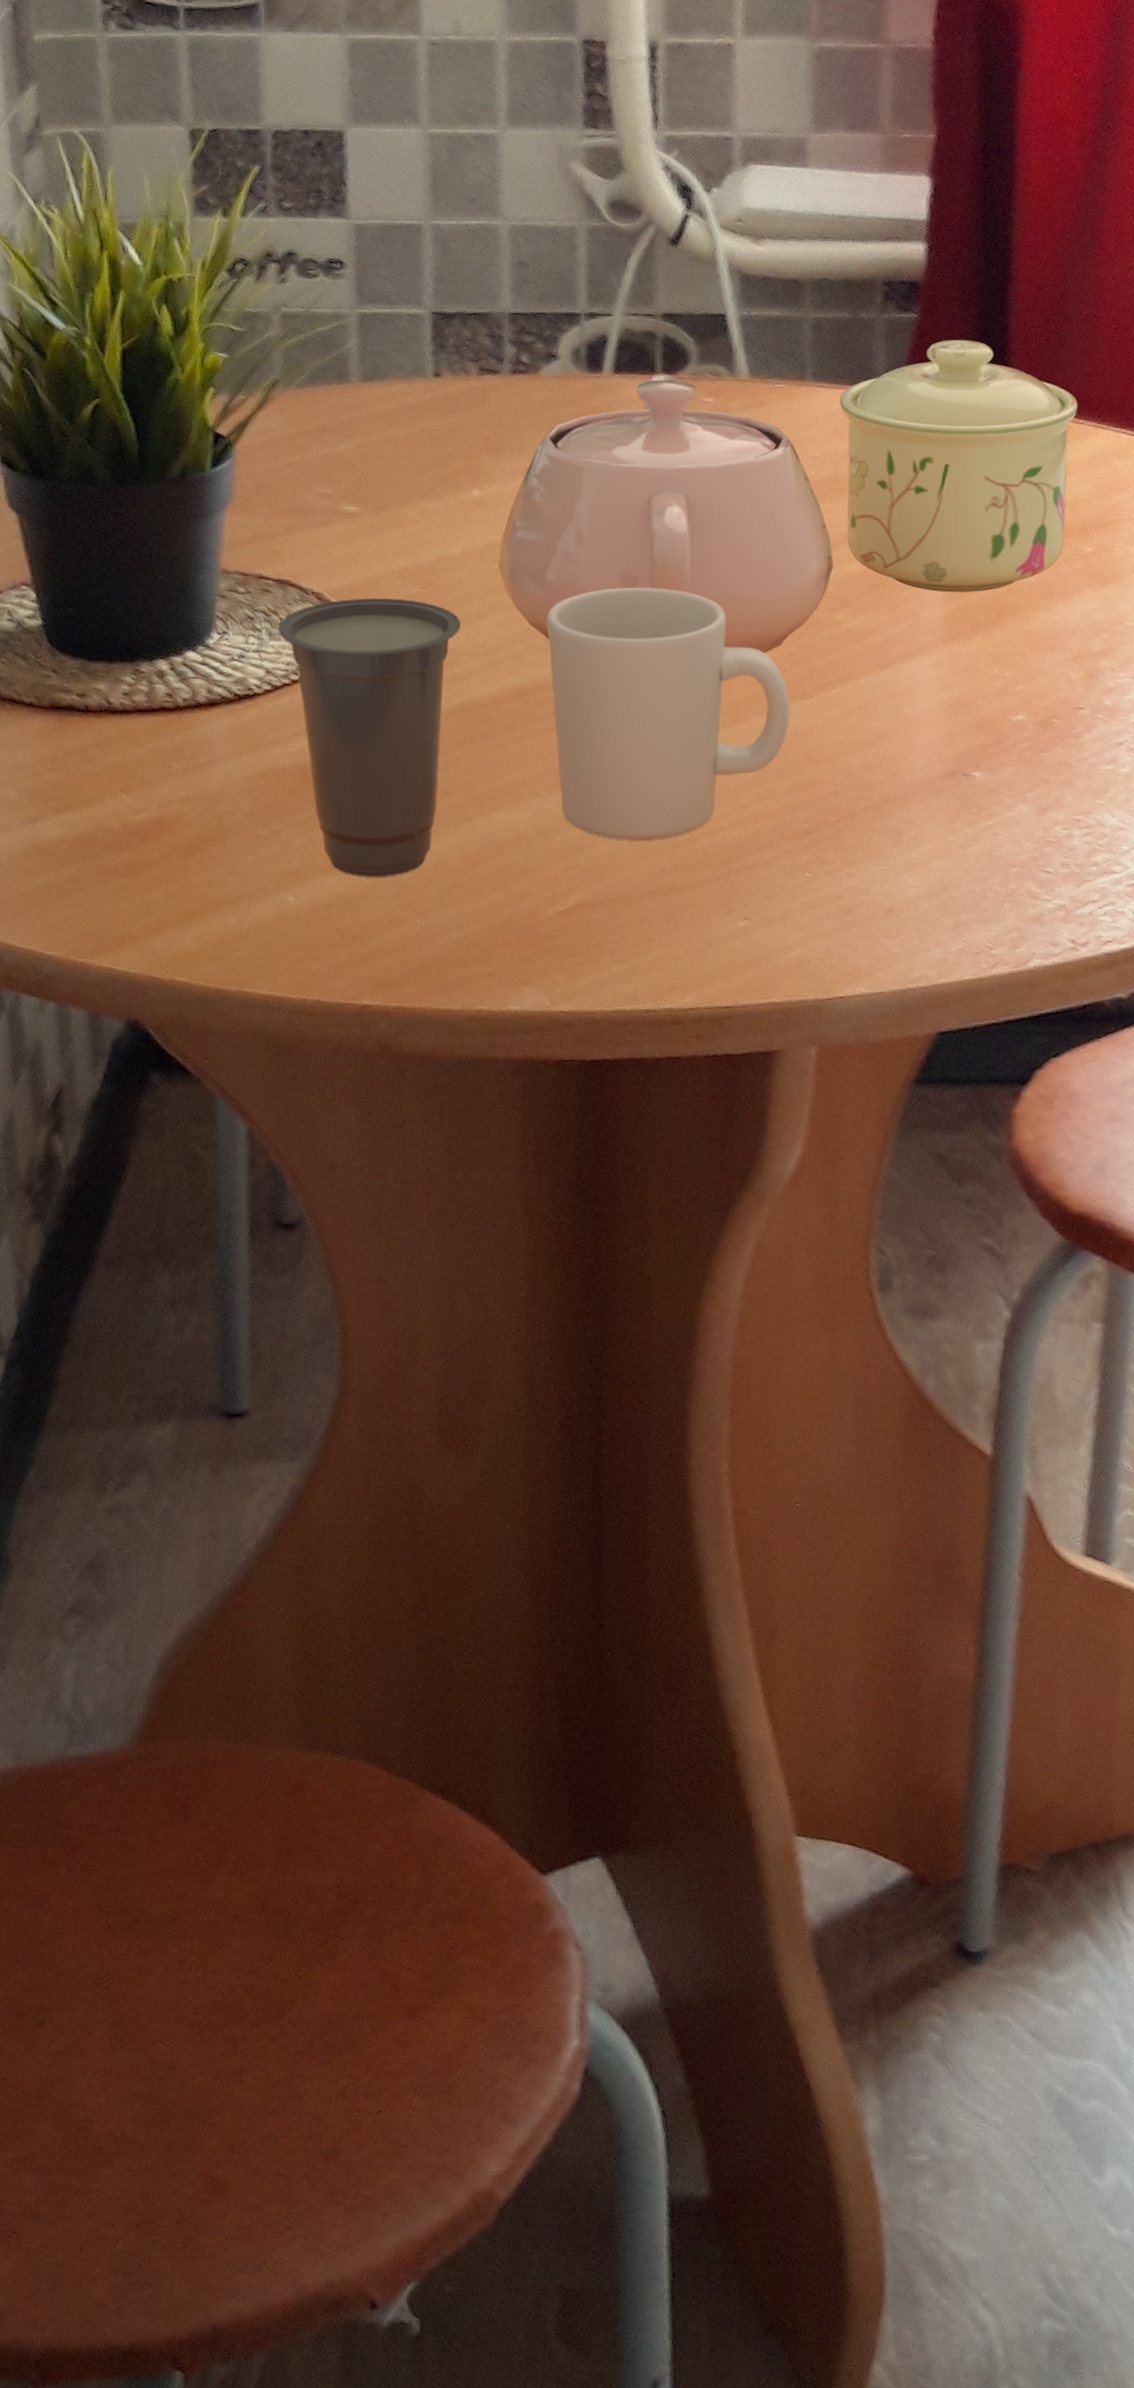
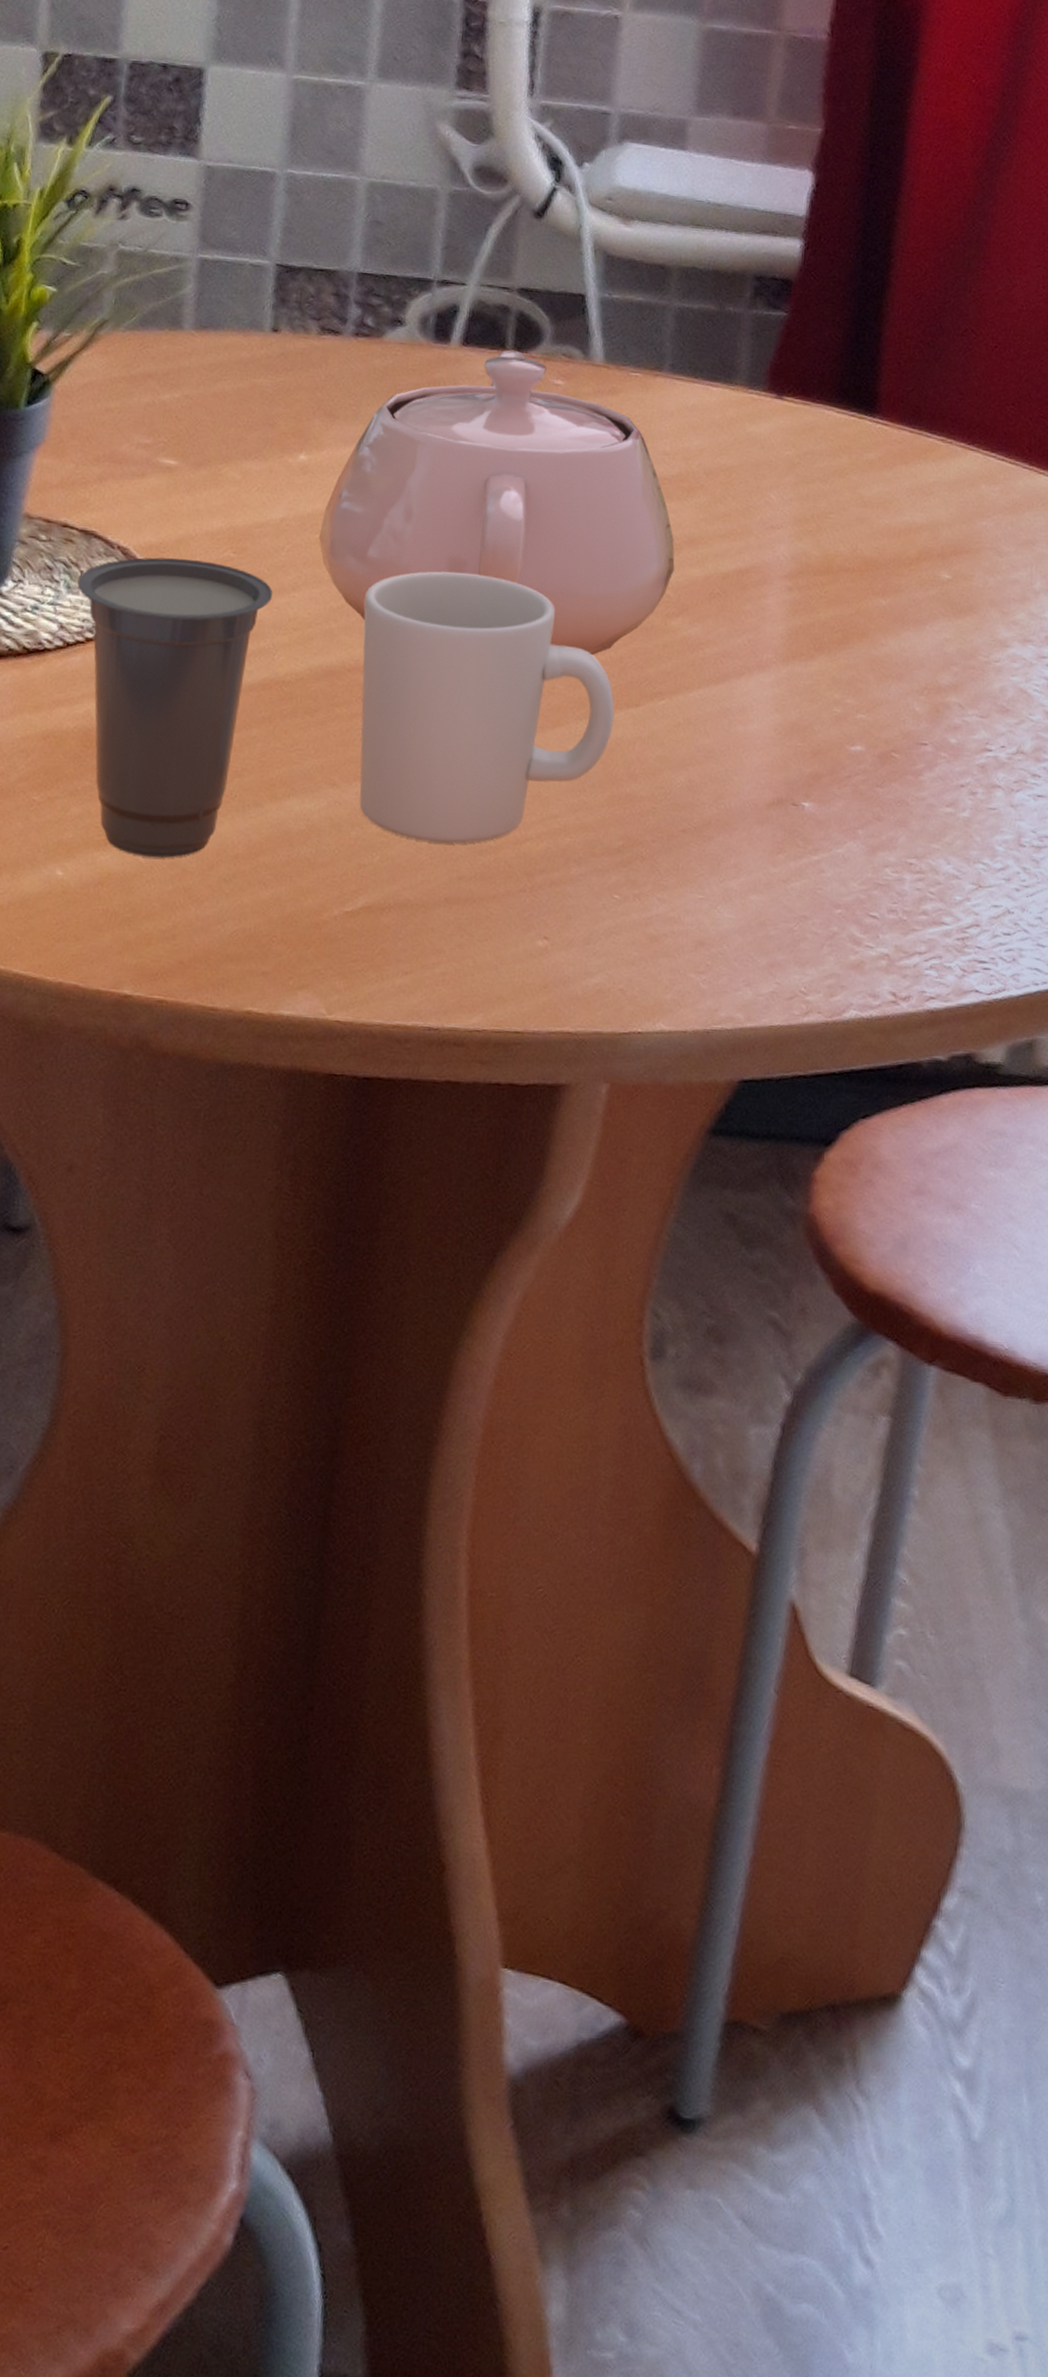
sugar bowl: present [840,340,1079,592] -> none [691,342,949,611]

